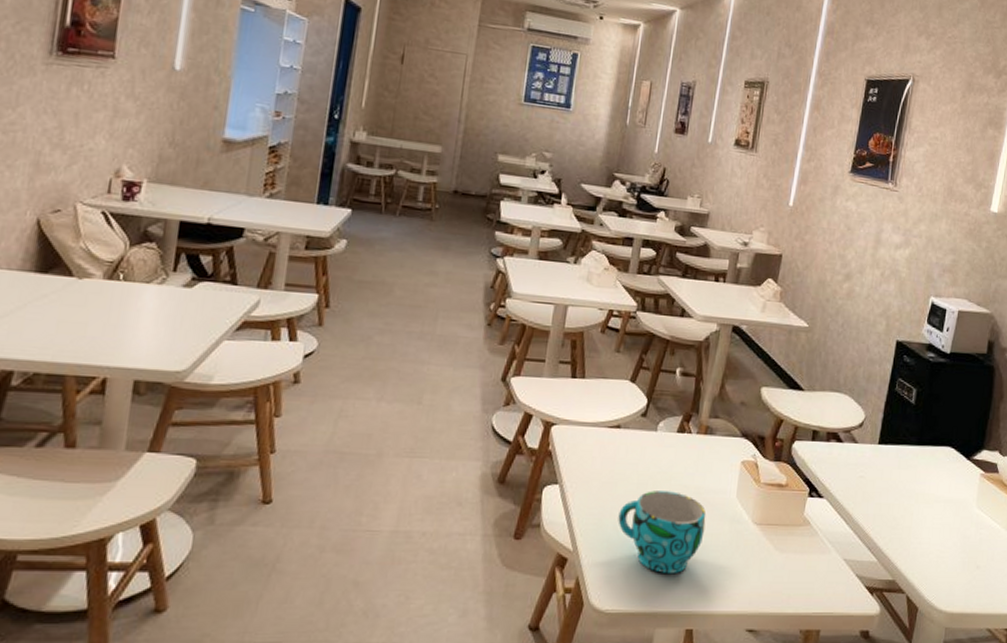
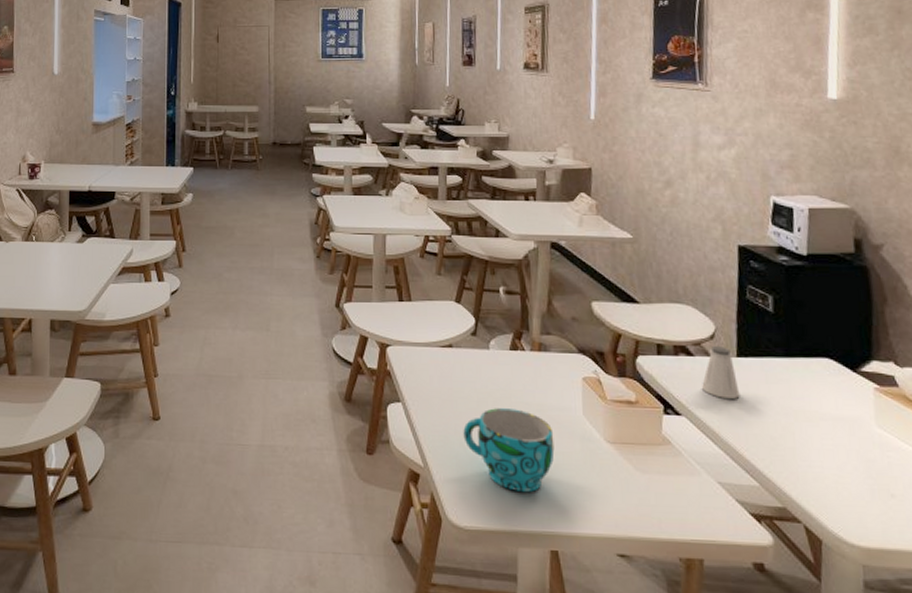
saltshaker: none [844,433,876,483] -> present [701,345,740,399]

